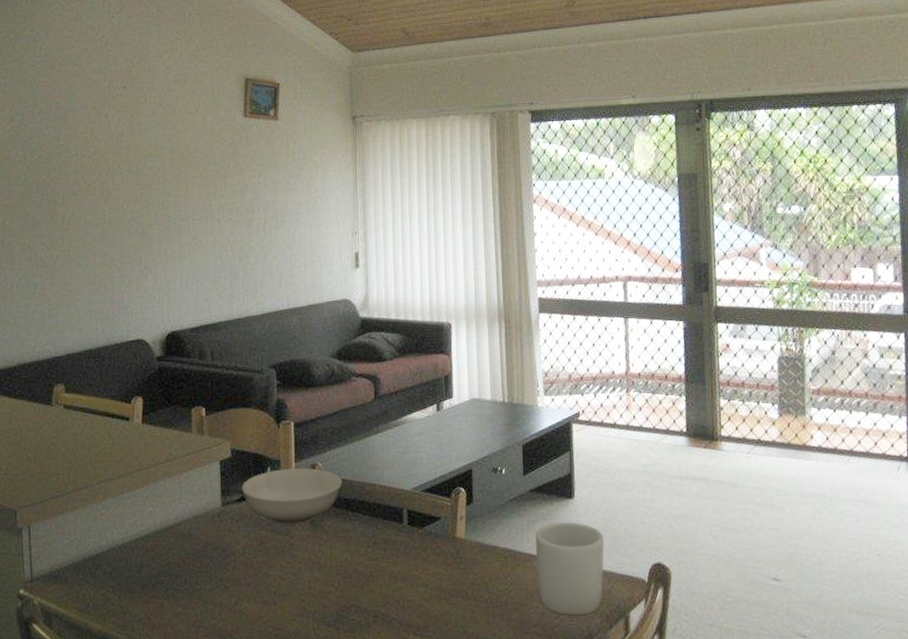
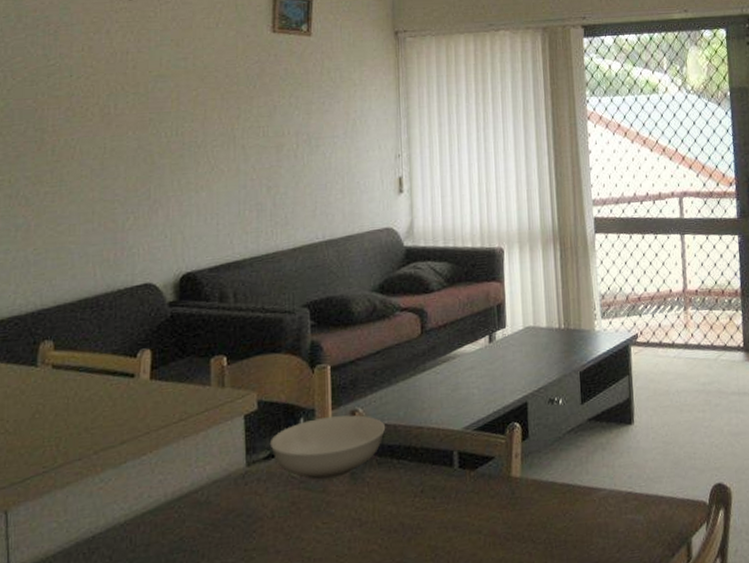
mug: present [535,522,604,616] -> none [594,449,665,548]

